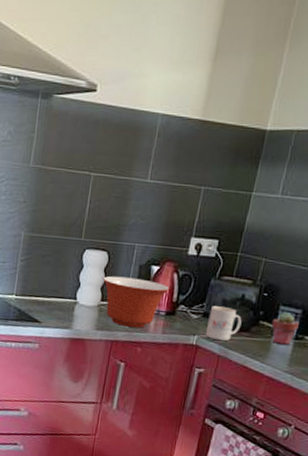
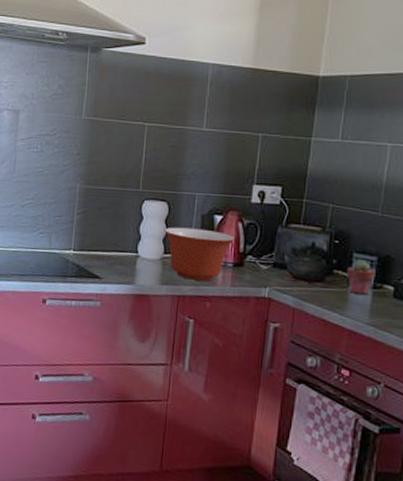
mug: present [205,306,242,342] -> none [277,255,315,293]

